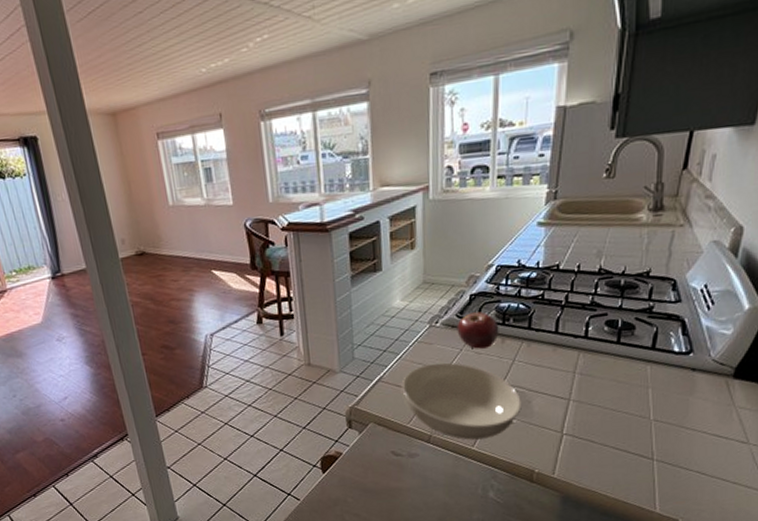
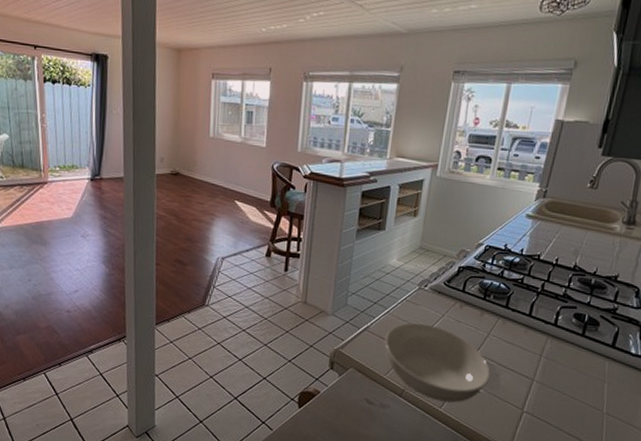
fruit: present [456,311,499,349] -> none [442,283,480,318]

